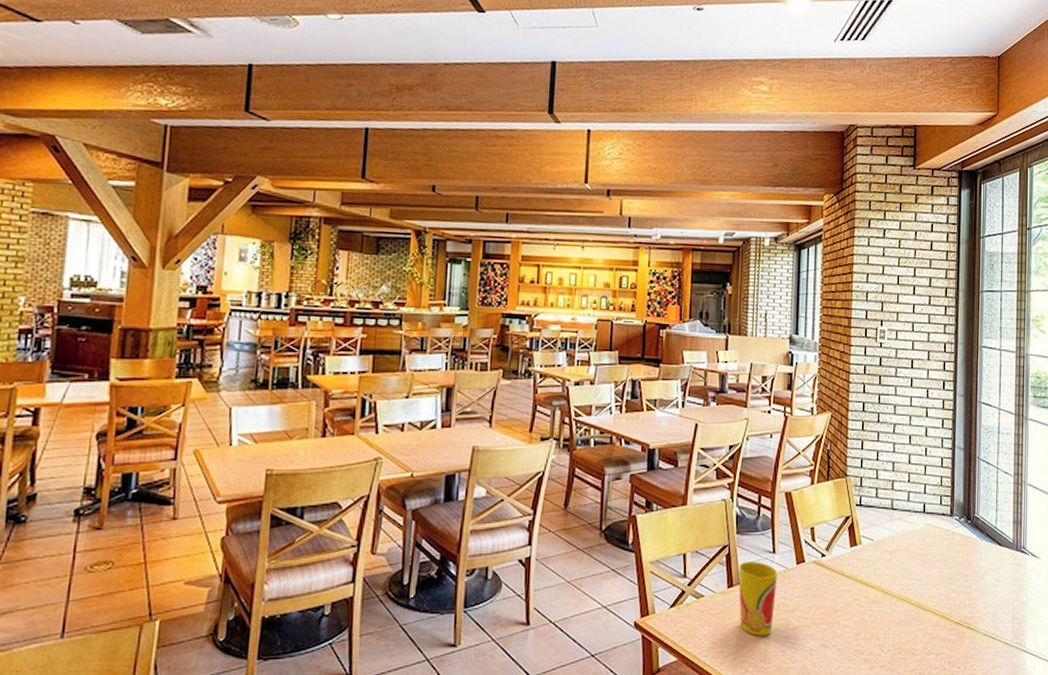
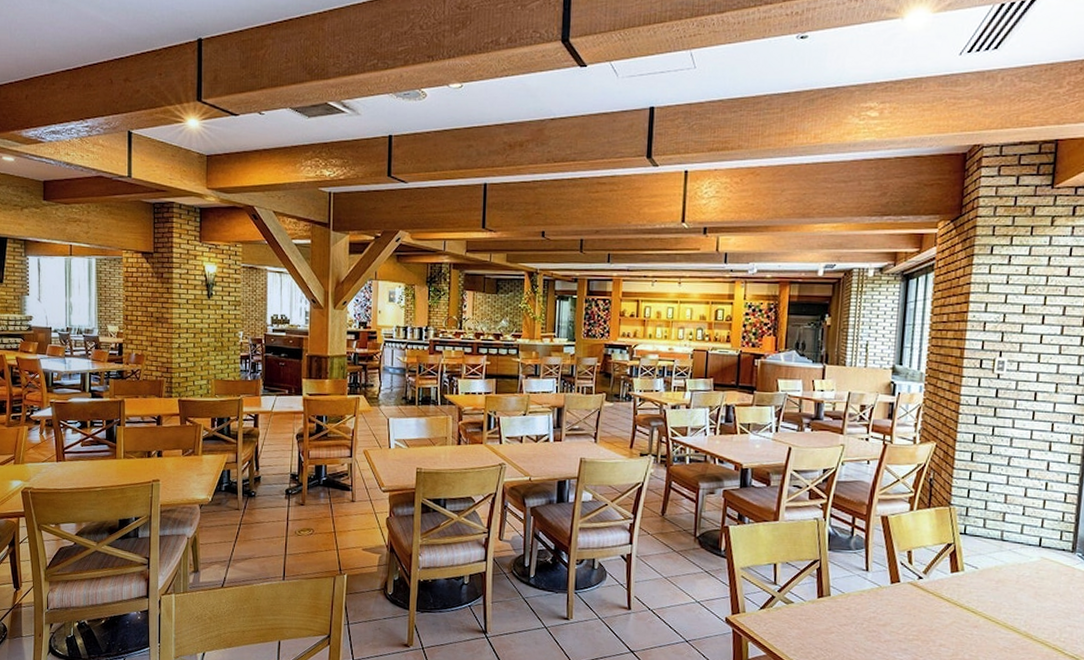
cup: present [738,562,778,636] -> none [829,576,871,645]

